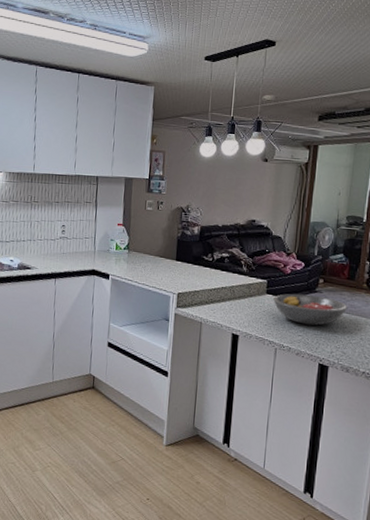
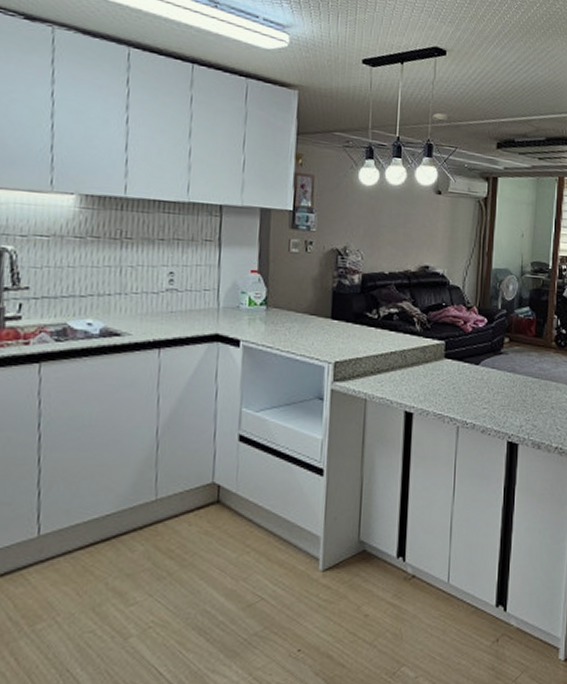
fruit bowl: present [272,294,348,326] -> none [452,356,537,395]

